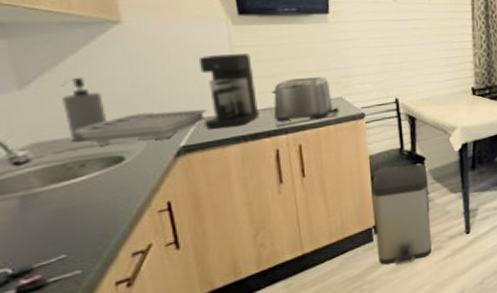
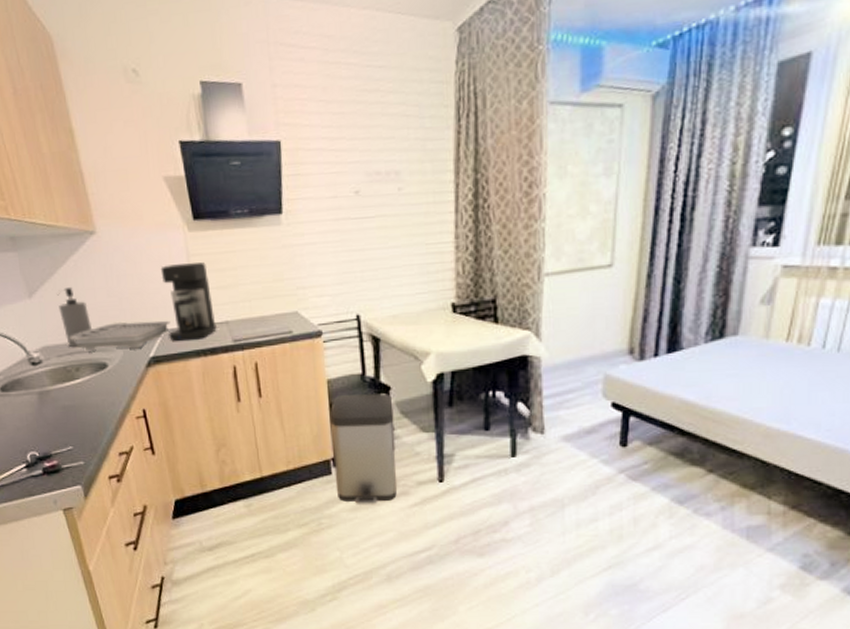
toaster: present [272,77,339,122] -> none [227,288,295,337]

